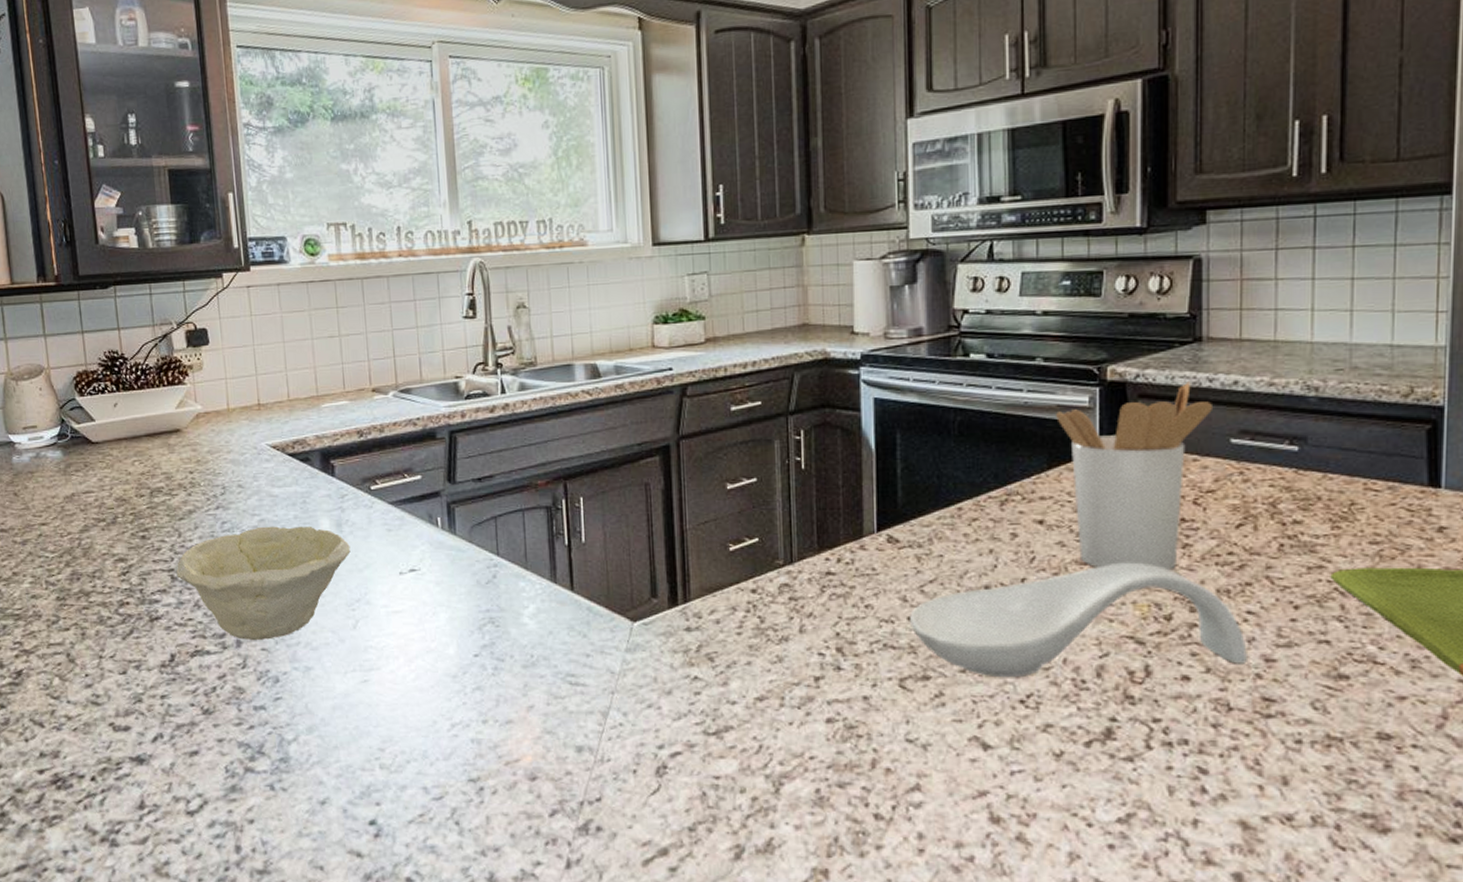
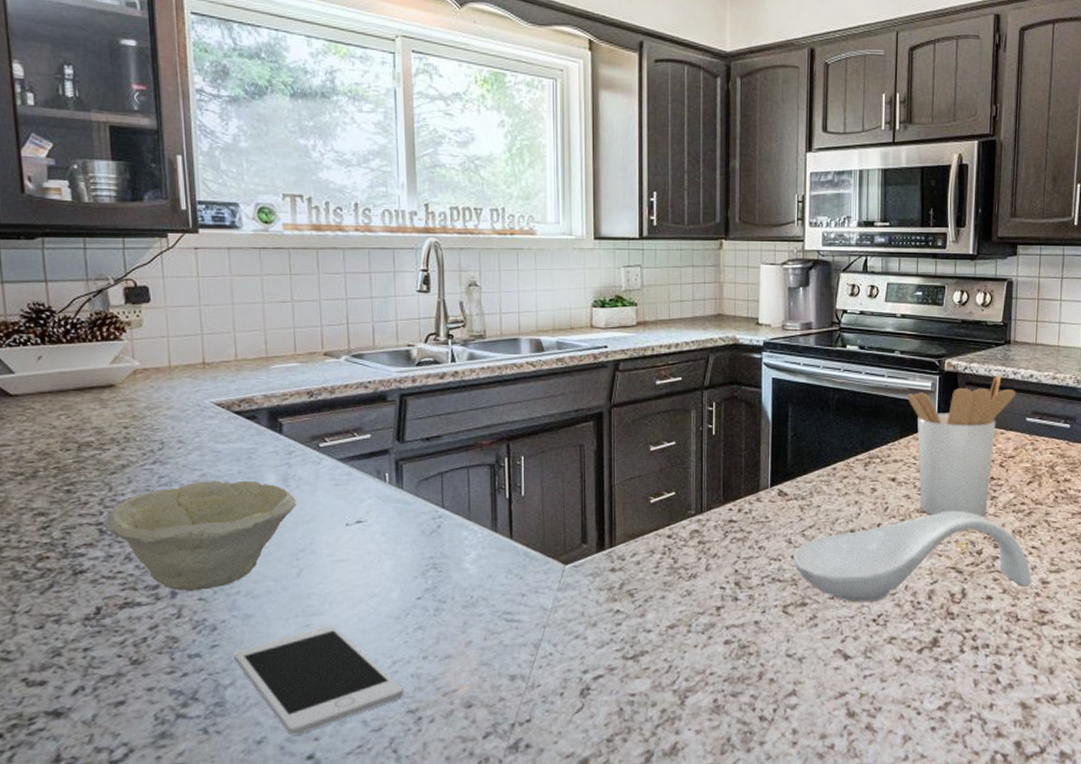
cell phone: none [296,682,464,798] -> present [234,625,403,735]

